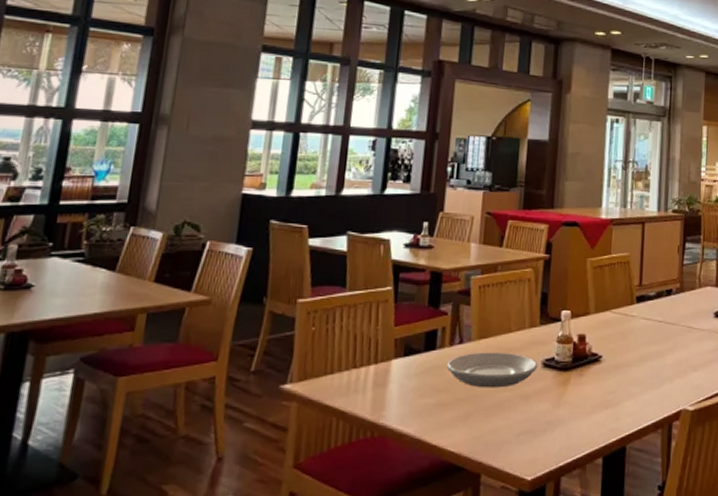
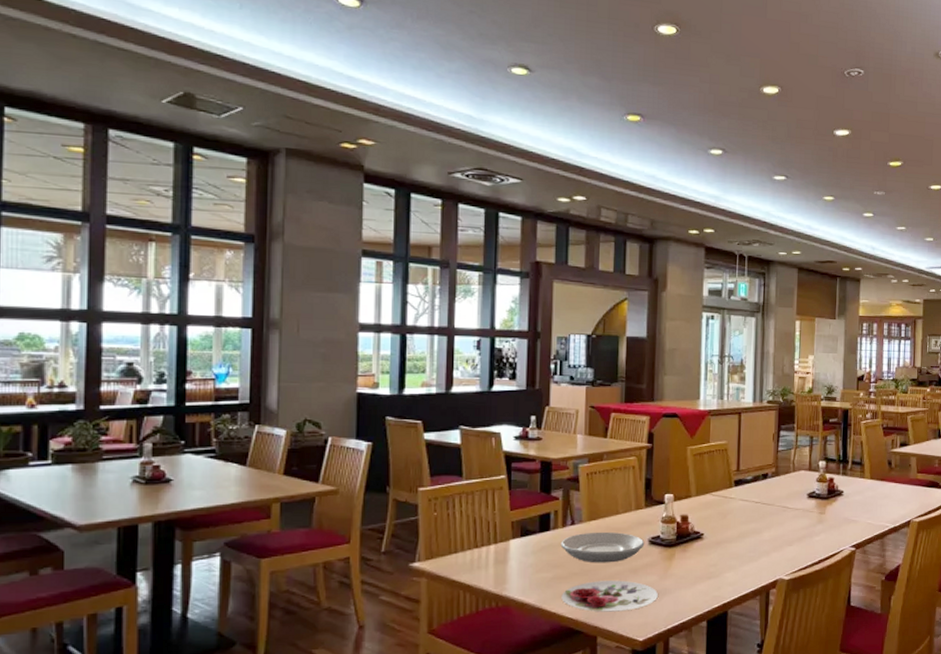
plate: none [444,408,550,446] -> present [561,580,658,612]

